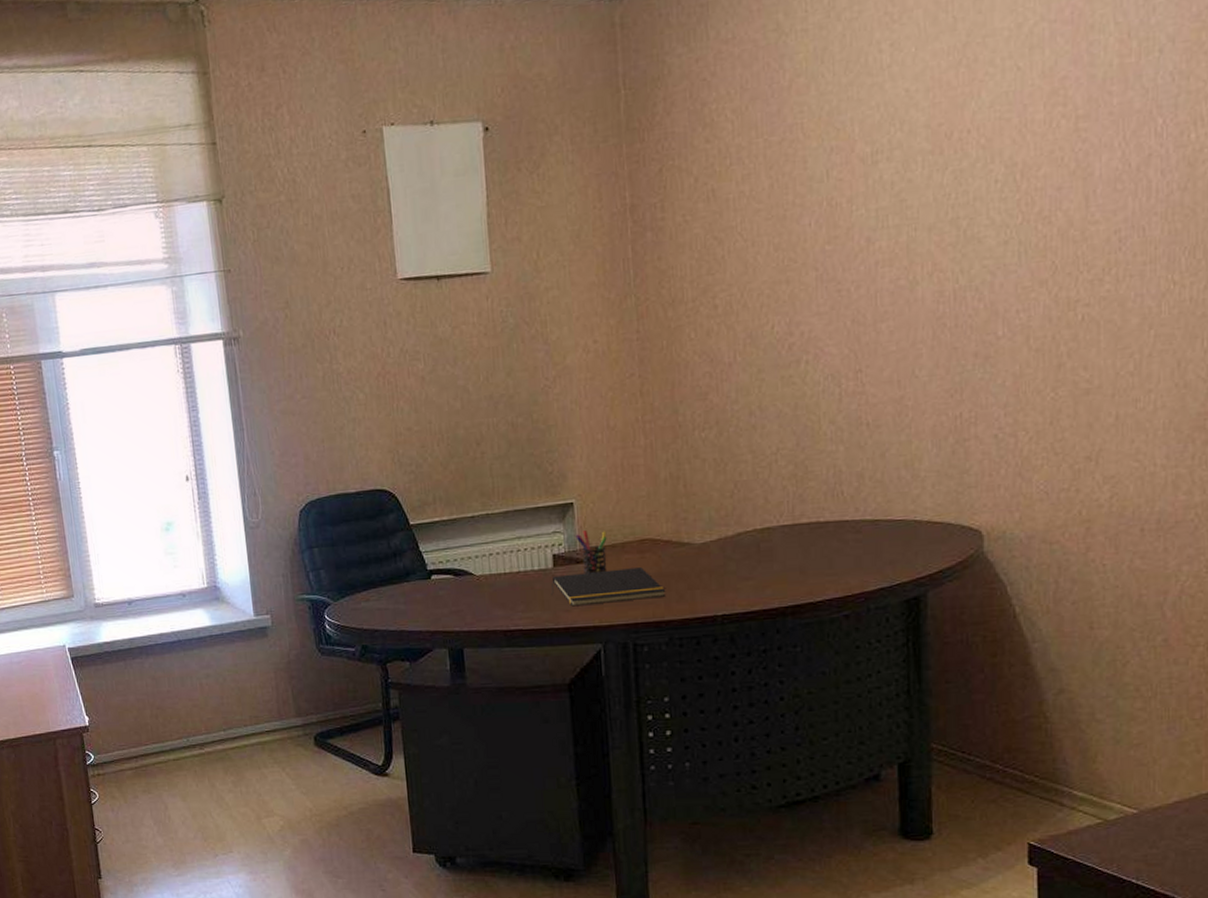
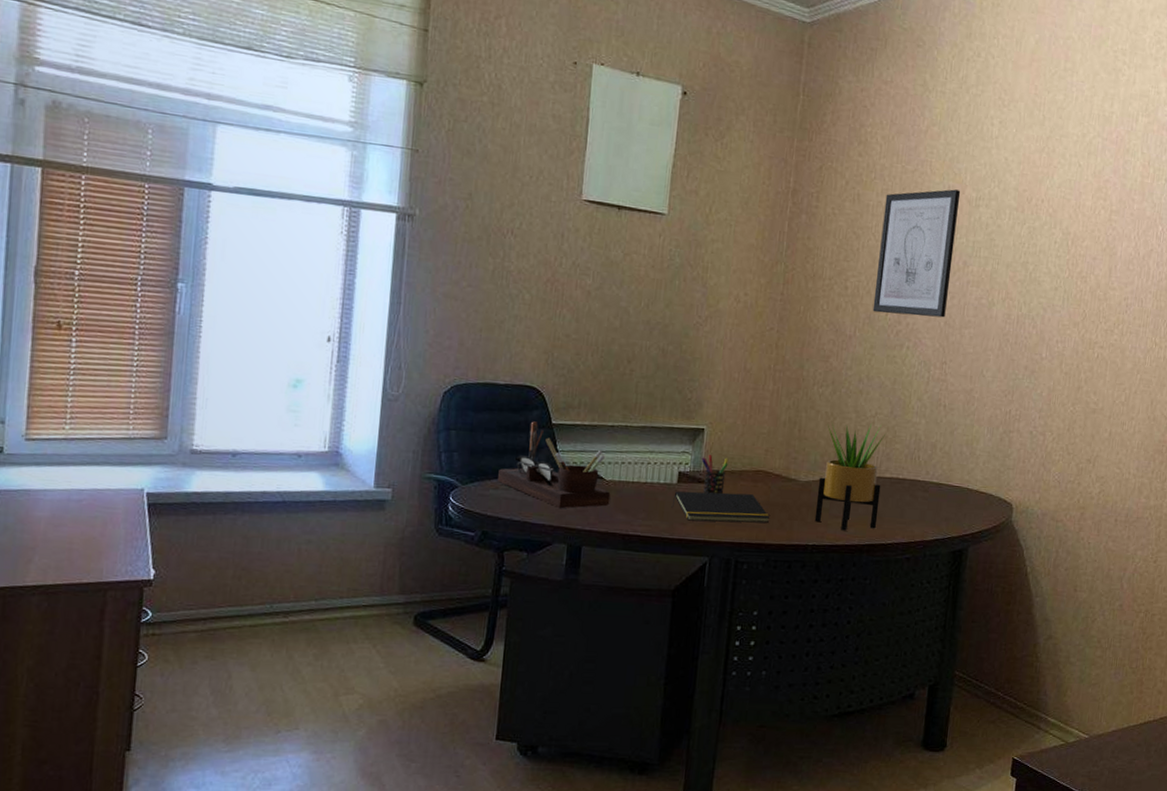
desk organizer: none [366,525,484,611] -> present [498,421,611,508]
potted plant: none [717,462,800,594] -> present [814,423,887,531]
wall art: none [748,149,852,328] -> present [872,189,961,318]

